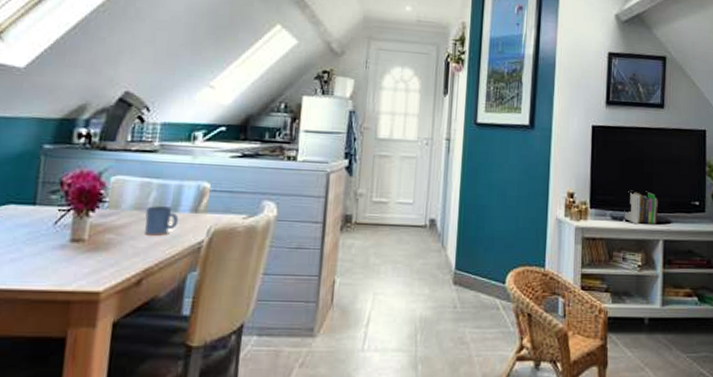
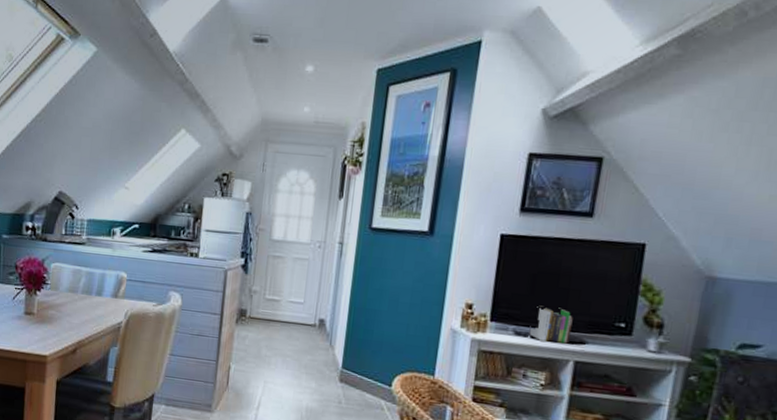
mug: present [144,206,179,237] -> none [77,290,103,315]

